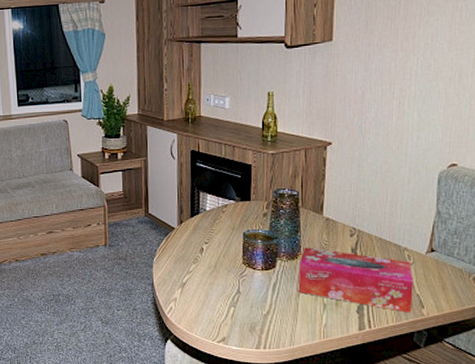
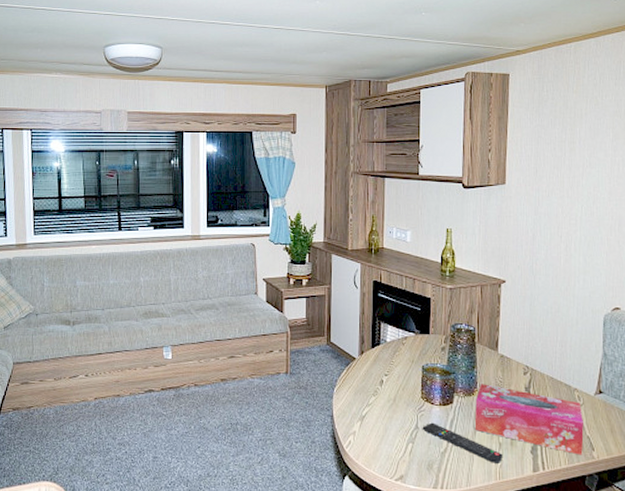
remote control: none [244,287,328,325] -> present [422,422,503,465]

